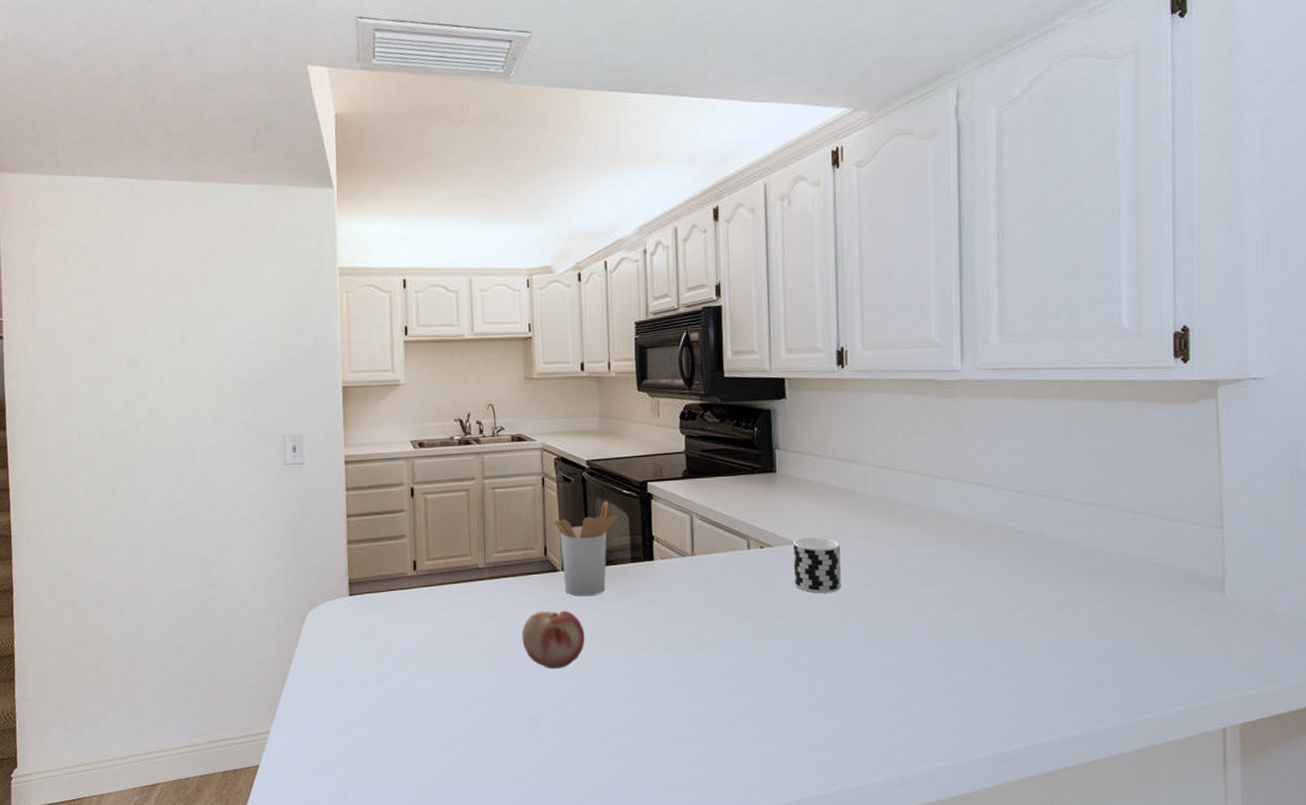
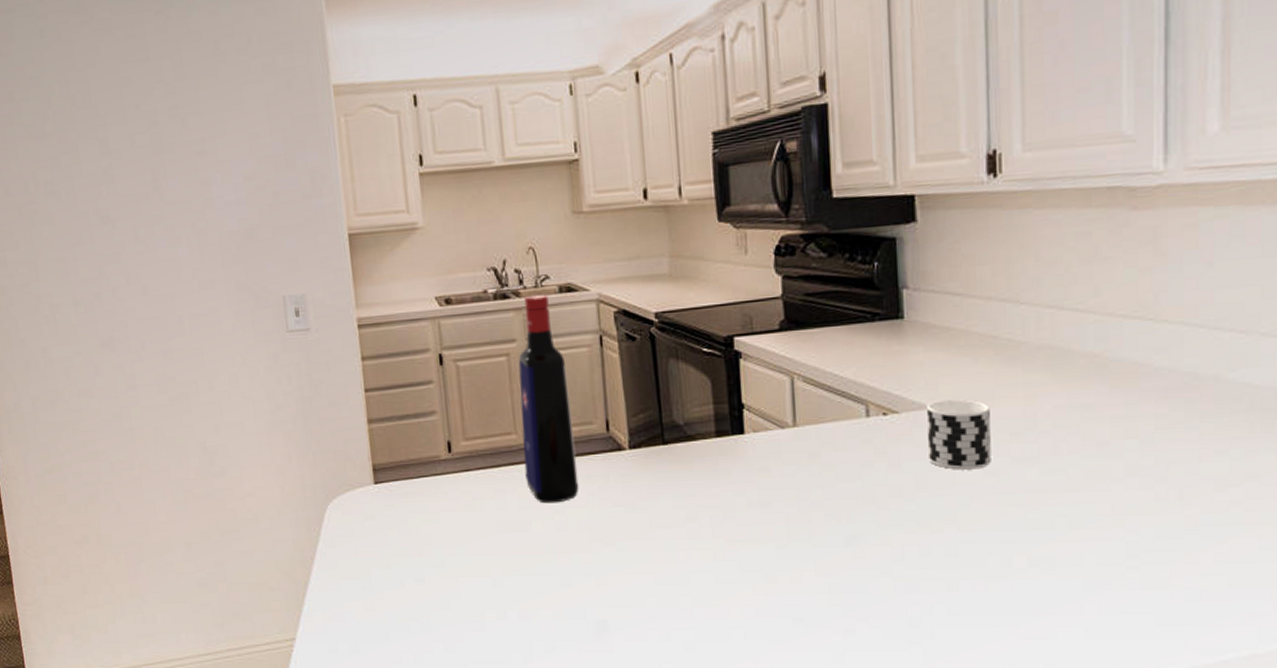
liquor bottle: none [475,442,520,615] -> present [518,294,579,504]
fruit: present [522,610,585,669] -> none [582,496,661,566]
utensil holder: present [554,501,619,597] -> none [617,362,699,480]

